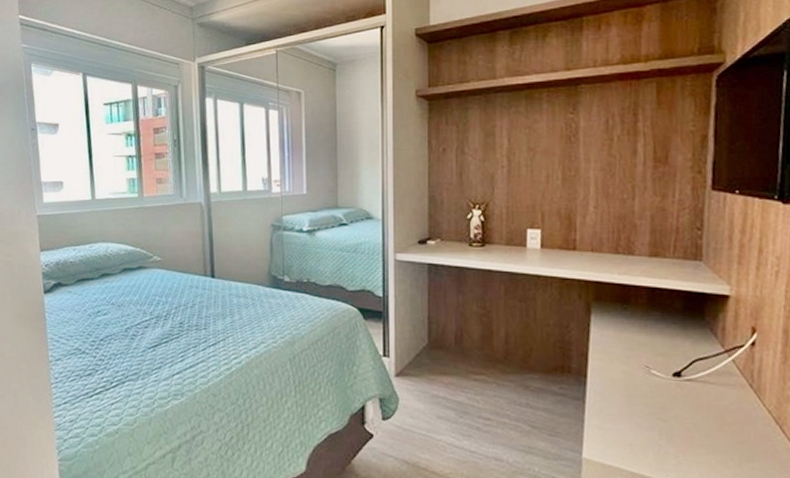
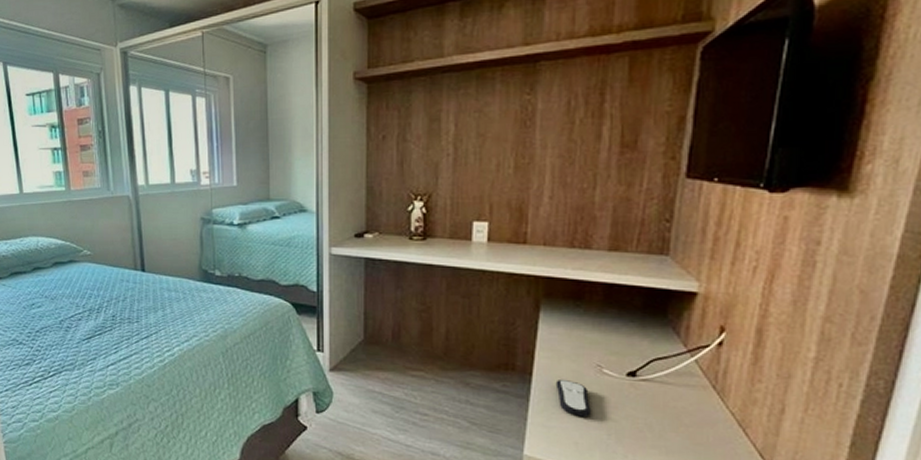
remote control: none [609,380,642,418] -> present [555,378,591,418]

